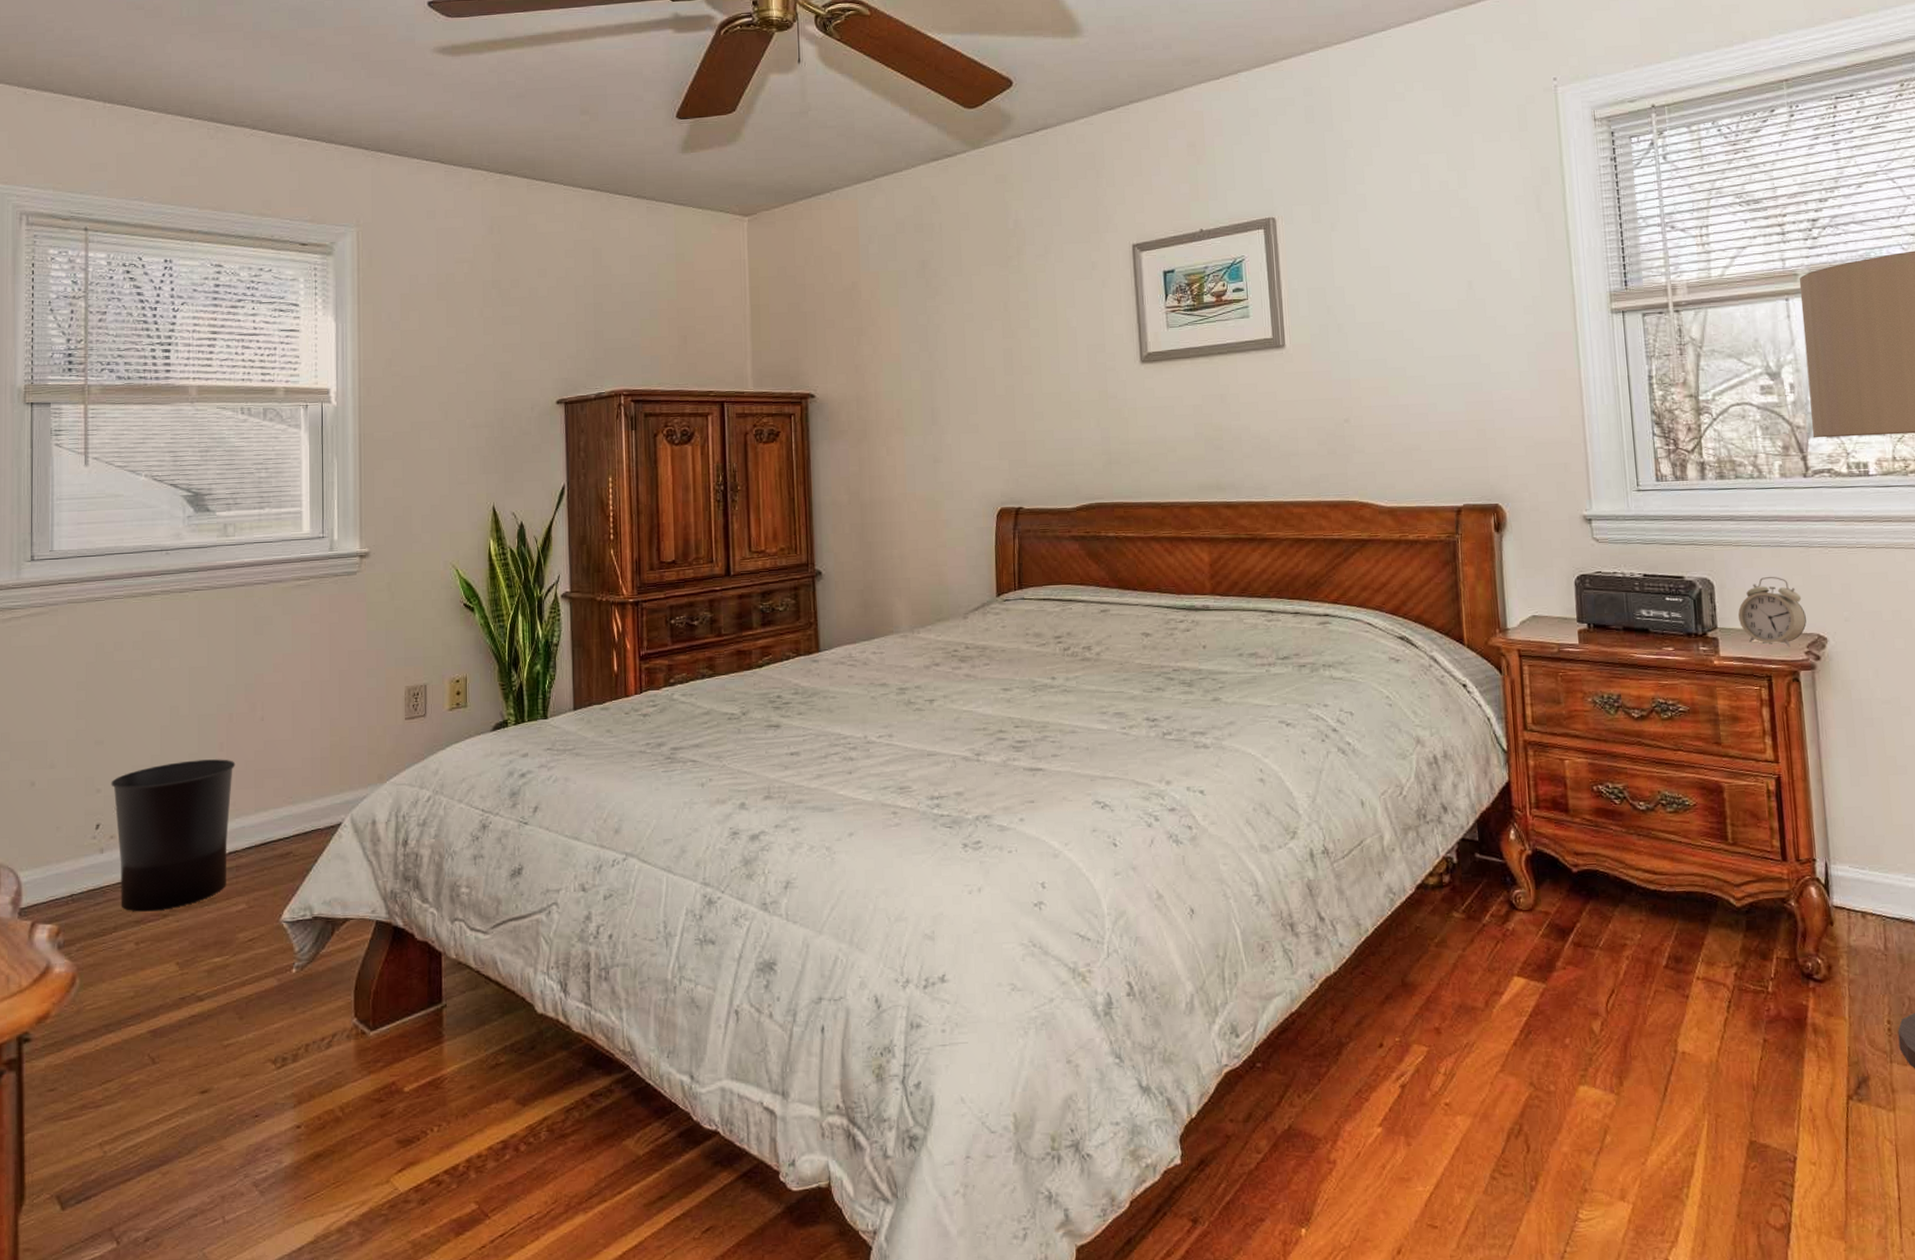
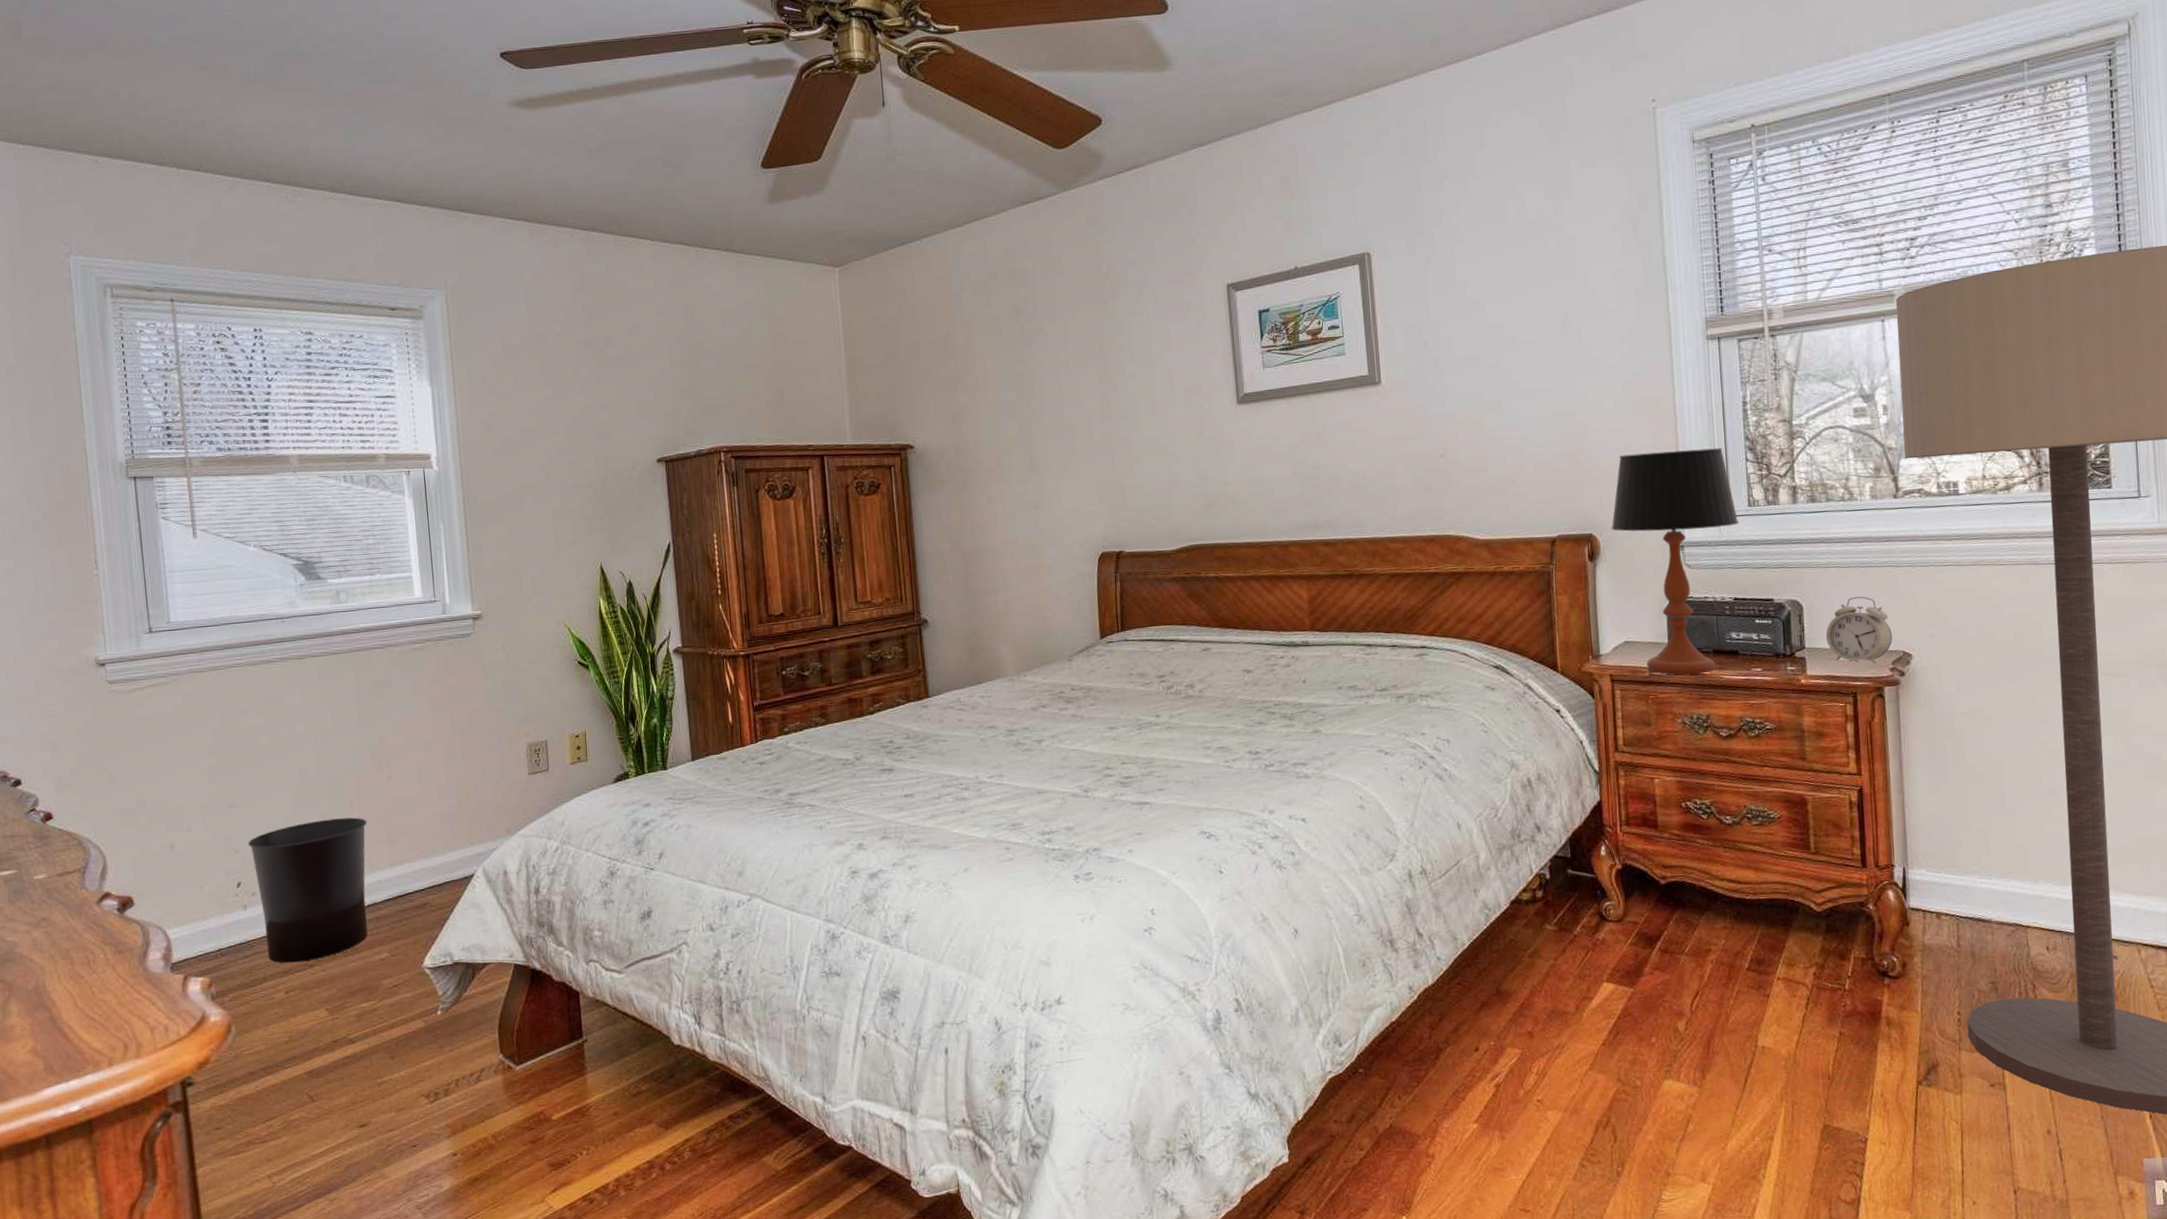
table lamp: none [1517,421,1647,652] -> present [1611,448,1739,675]

